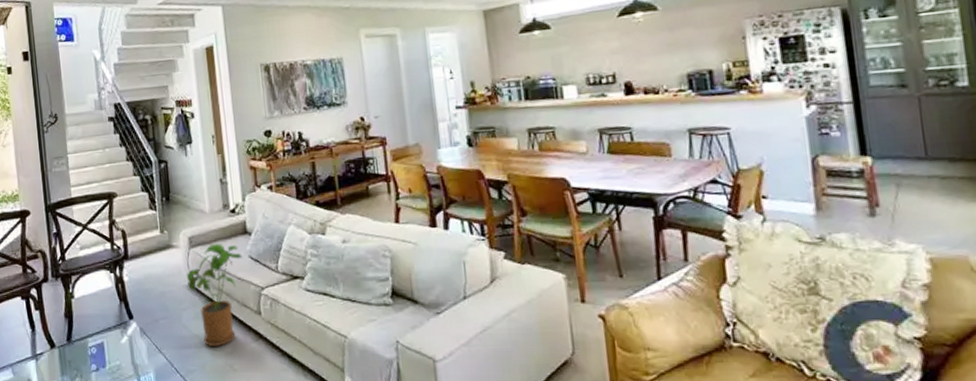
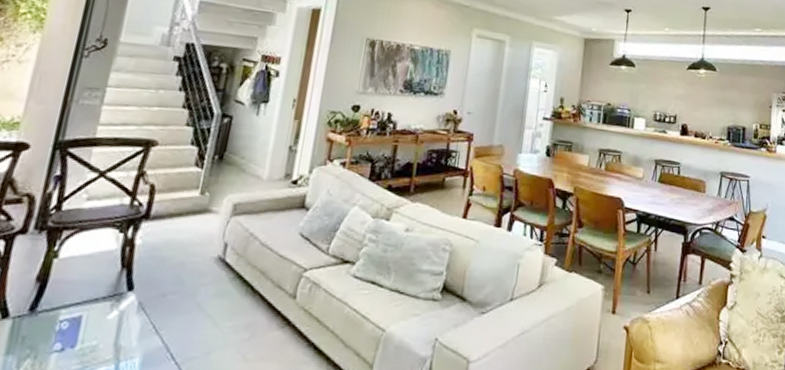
house plant: present [187,243,242,348] -> none [217,214,292,332]

